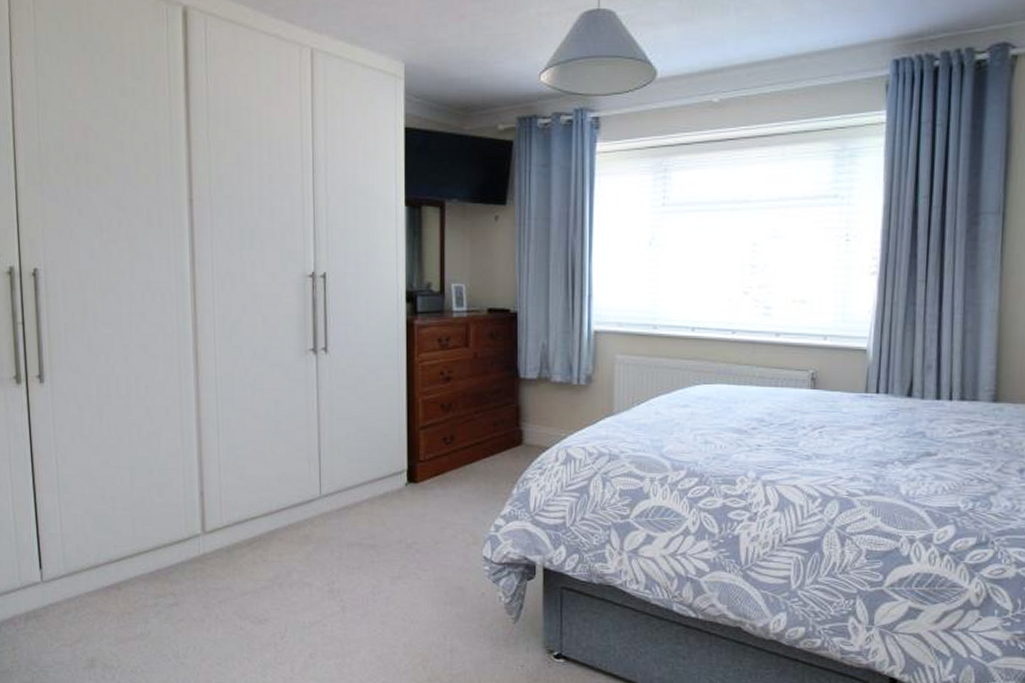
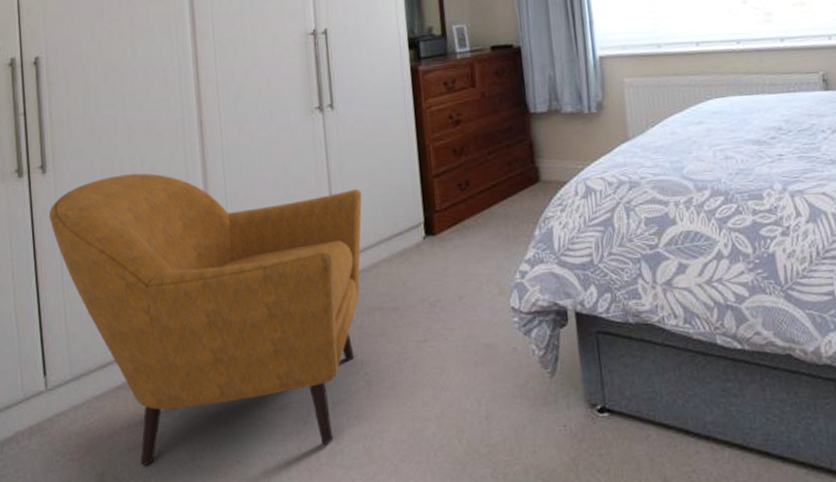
armchair: none [45,392,349,658] -> present [48,173,362,466]

